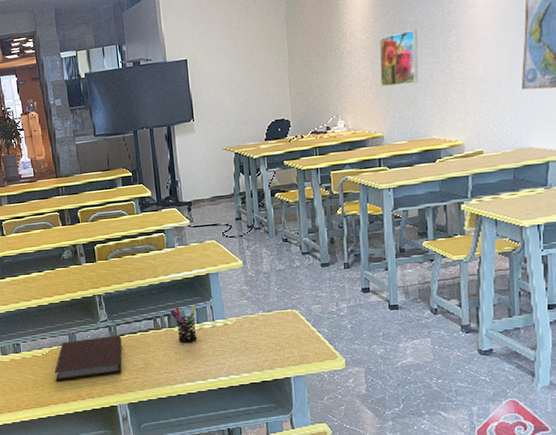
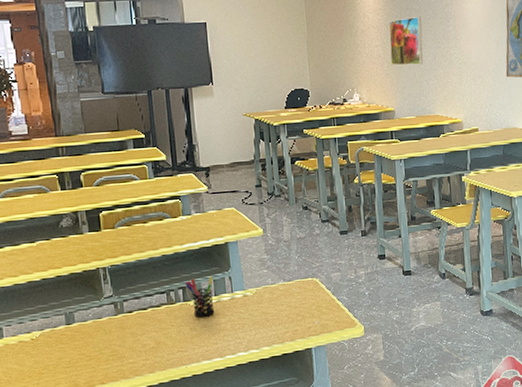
notebook: present [54,335,122,381] -> none [46,312,130,370]

